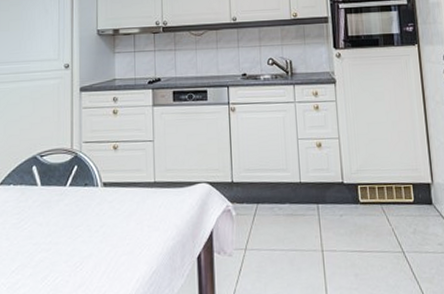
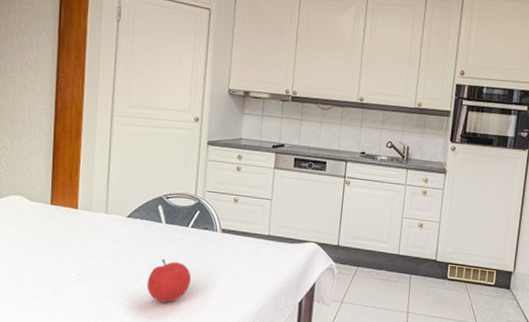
fruit: none [24,227,73,281] -> present [146,259,191,303]

